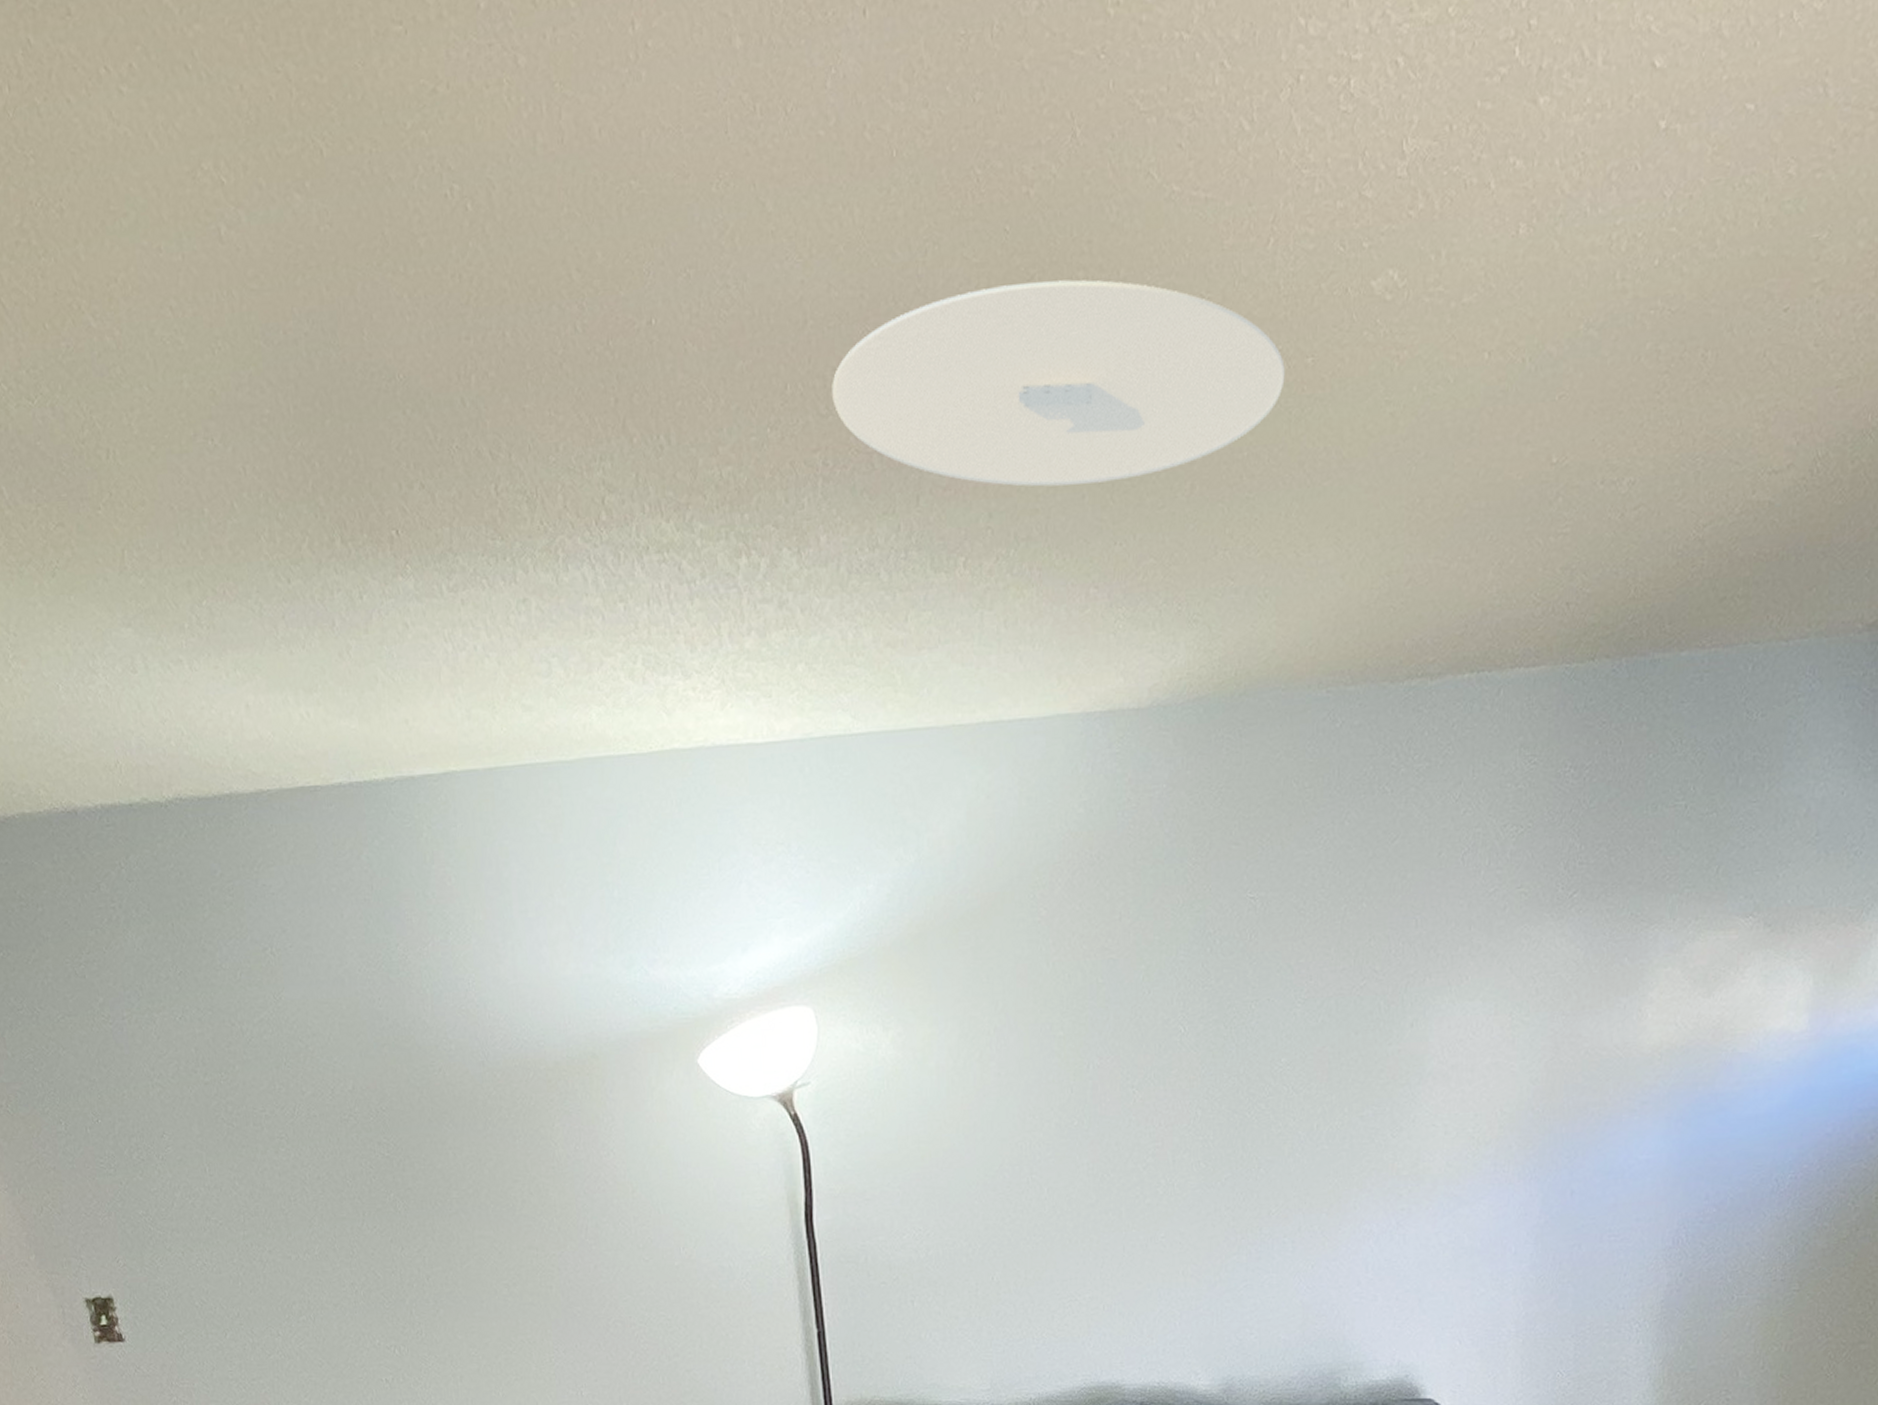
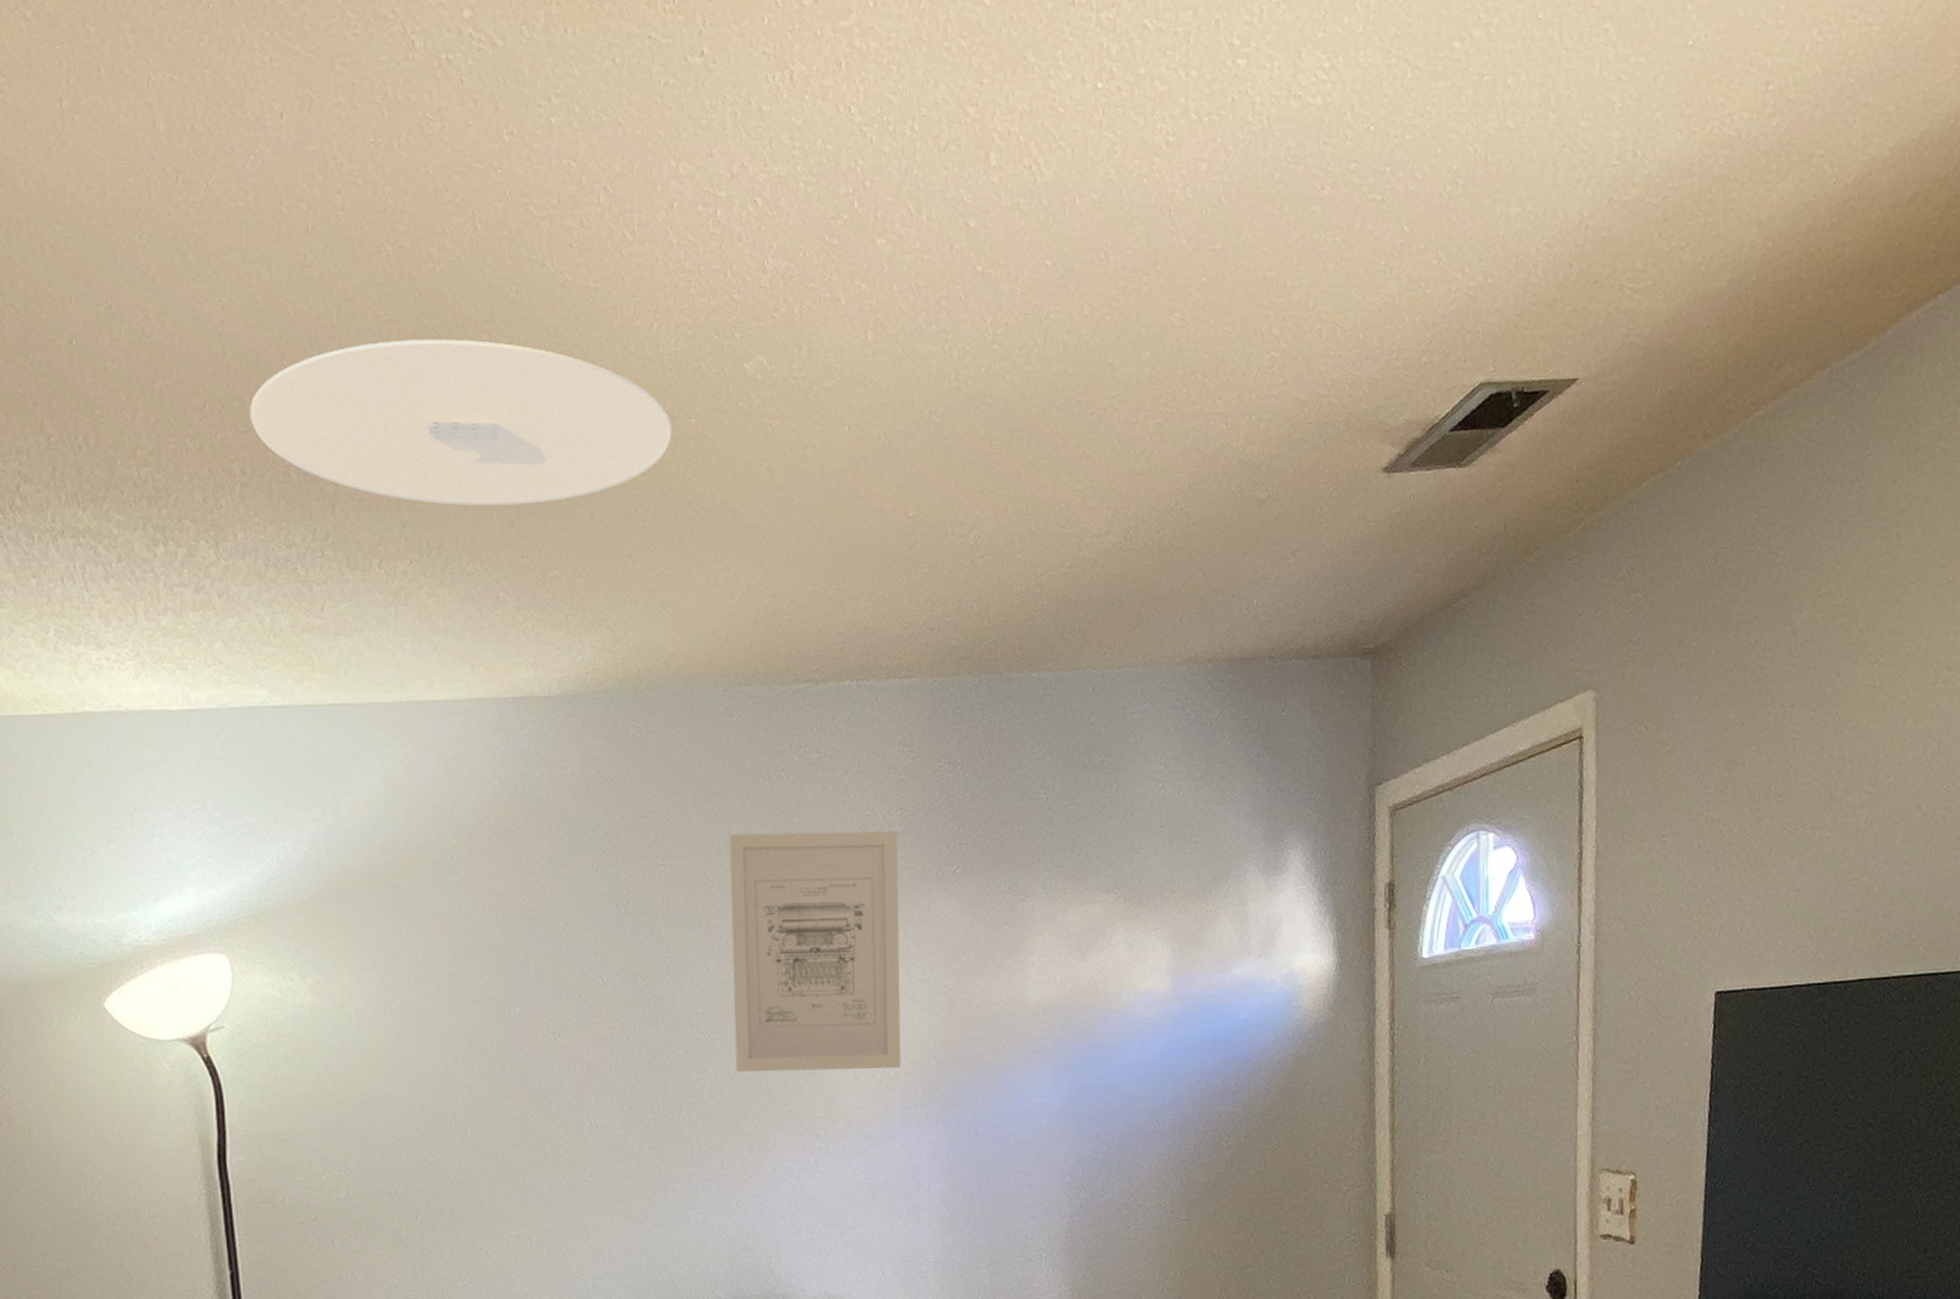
wall art: none [1319,850,1510,1128] -> present [729,830,902,1073]

